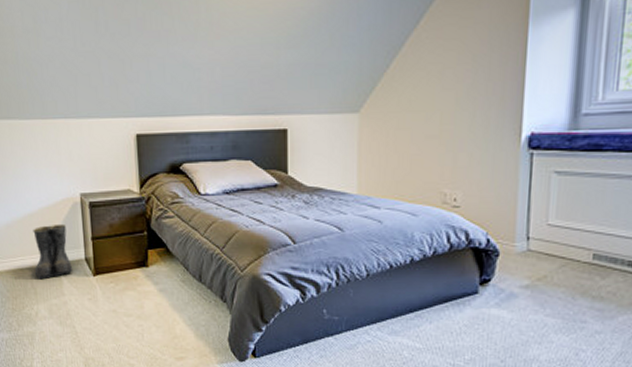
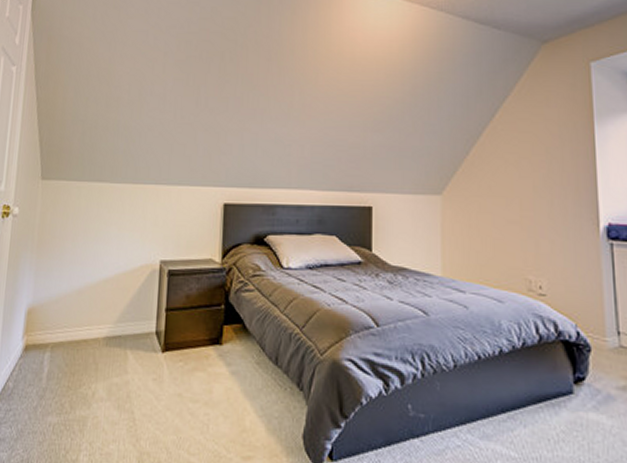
boots: present [33,223,72,280] -> none [100,291,141,354]

